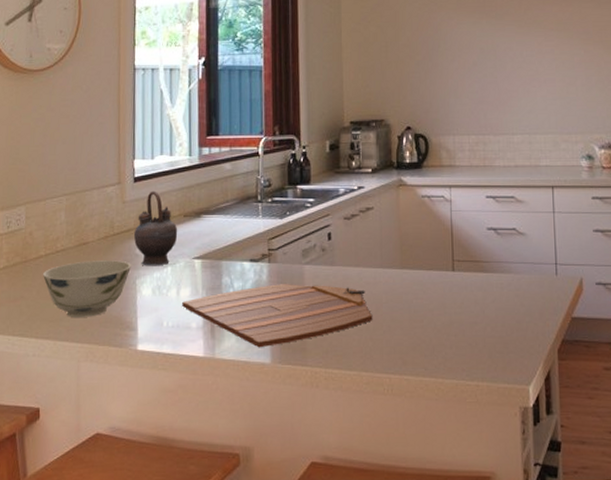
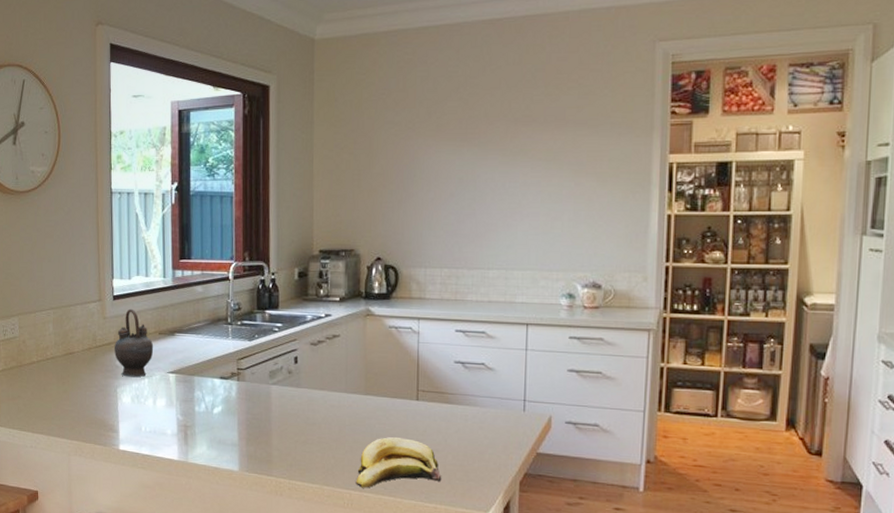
bowl: present [42,260,131,317] -> none [35,369,112,418]
cutting board: present [182,283,373,348] -> none [158,400,336,457]
banana: none [395,312,482,371] -> present [355,437,442,488]

